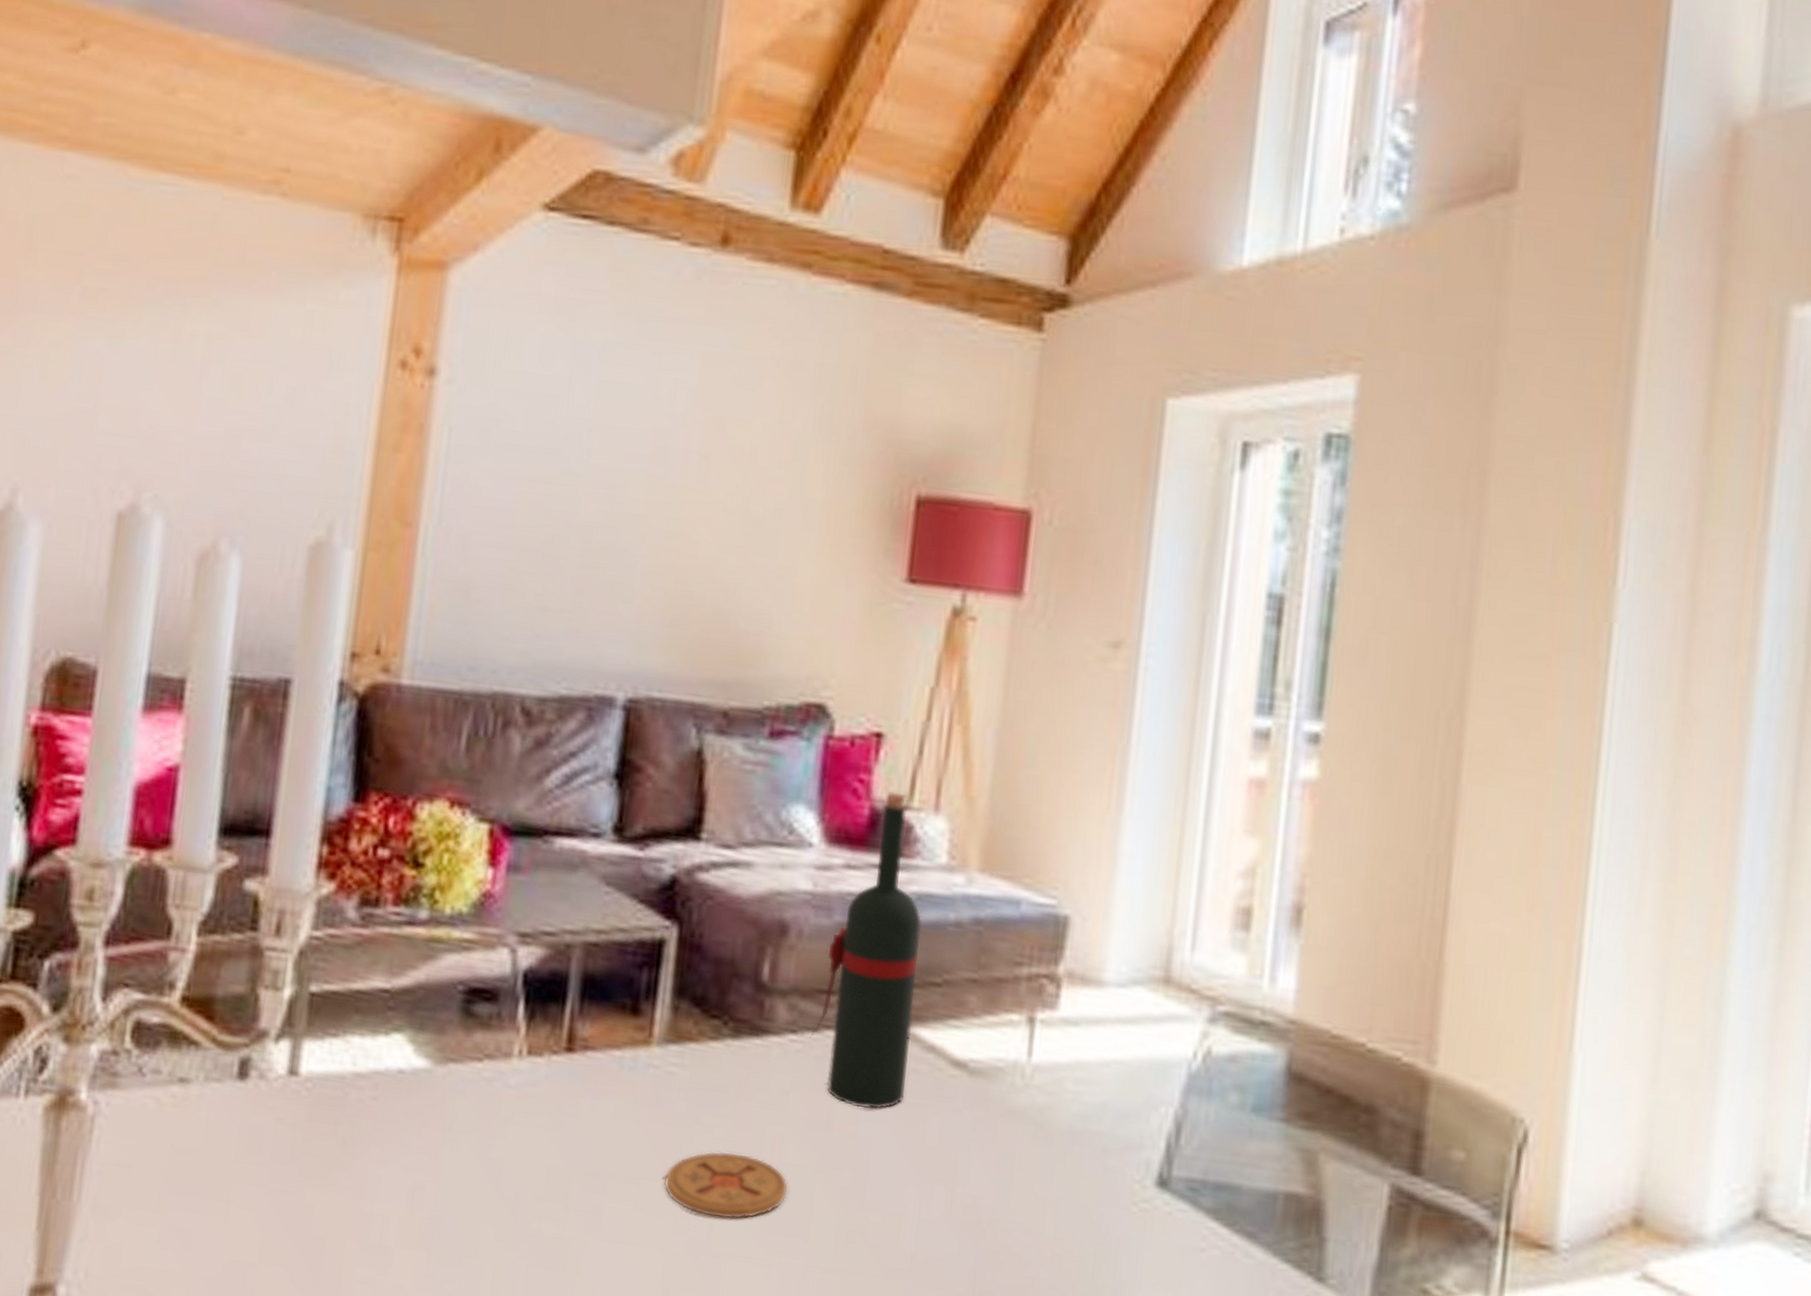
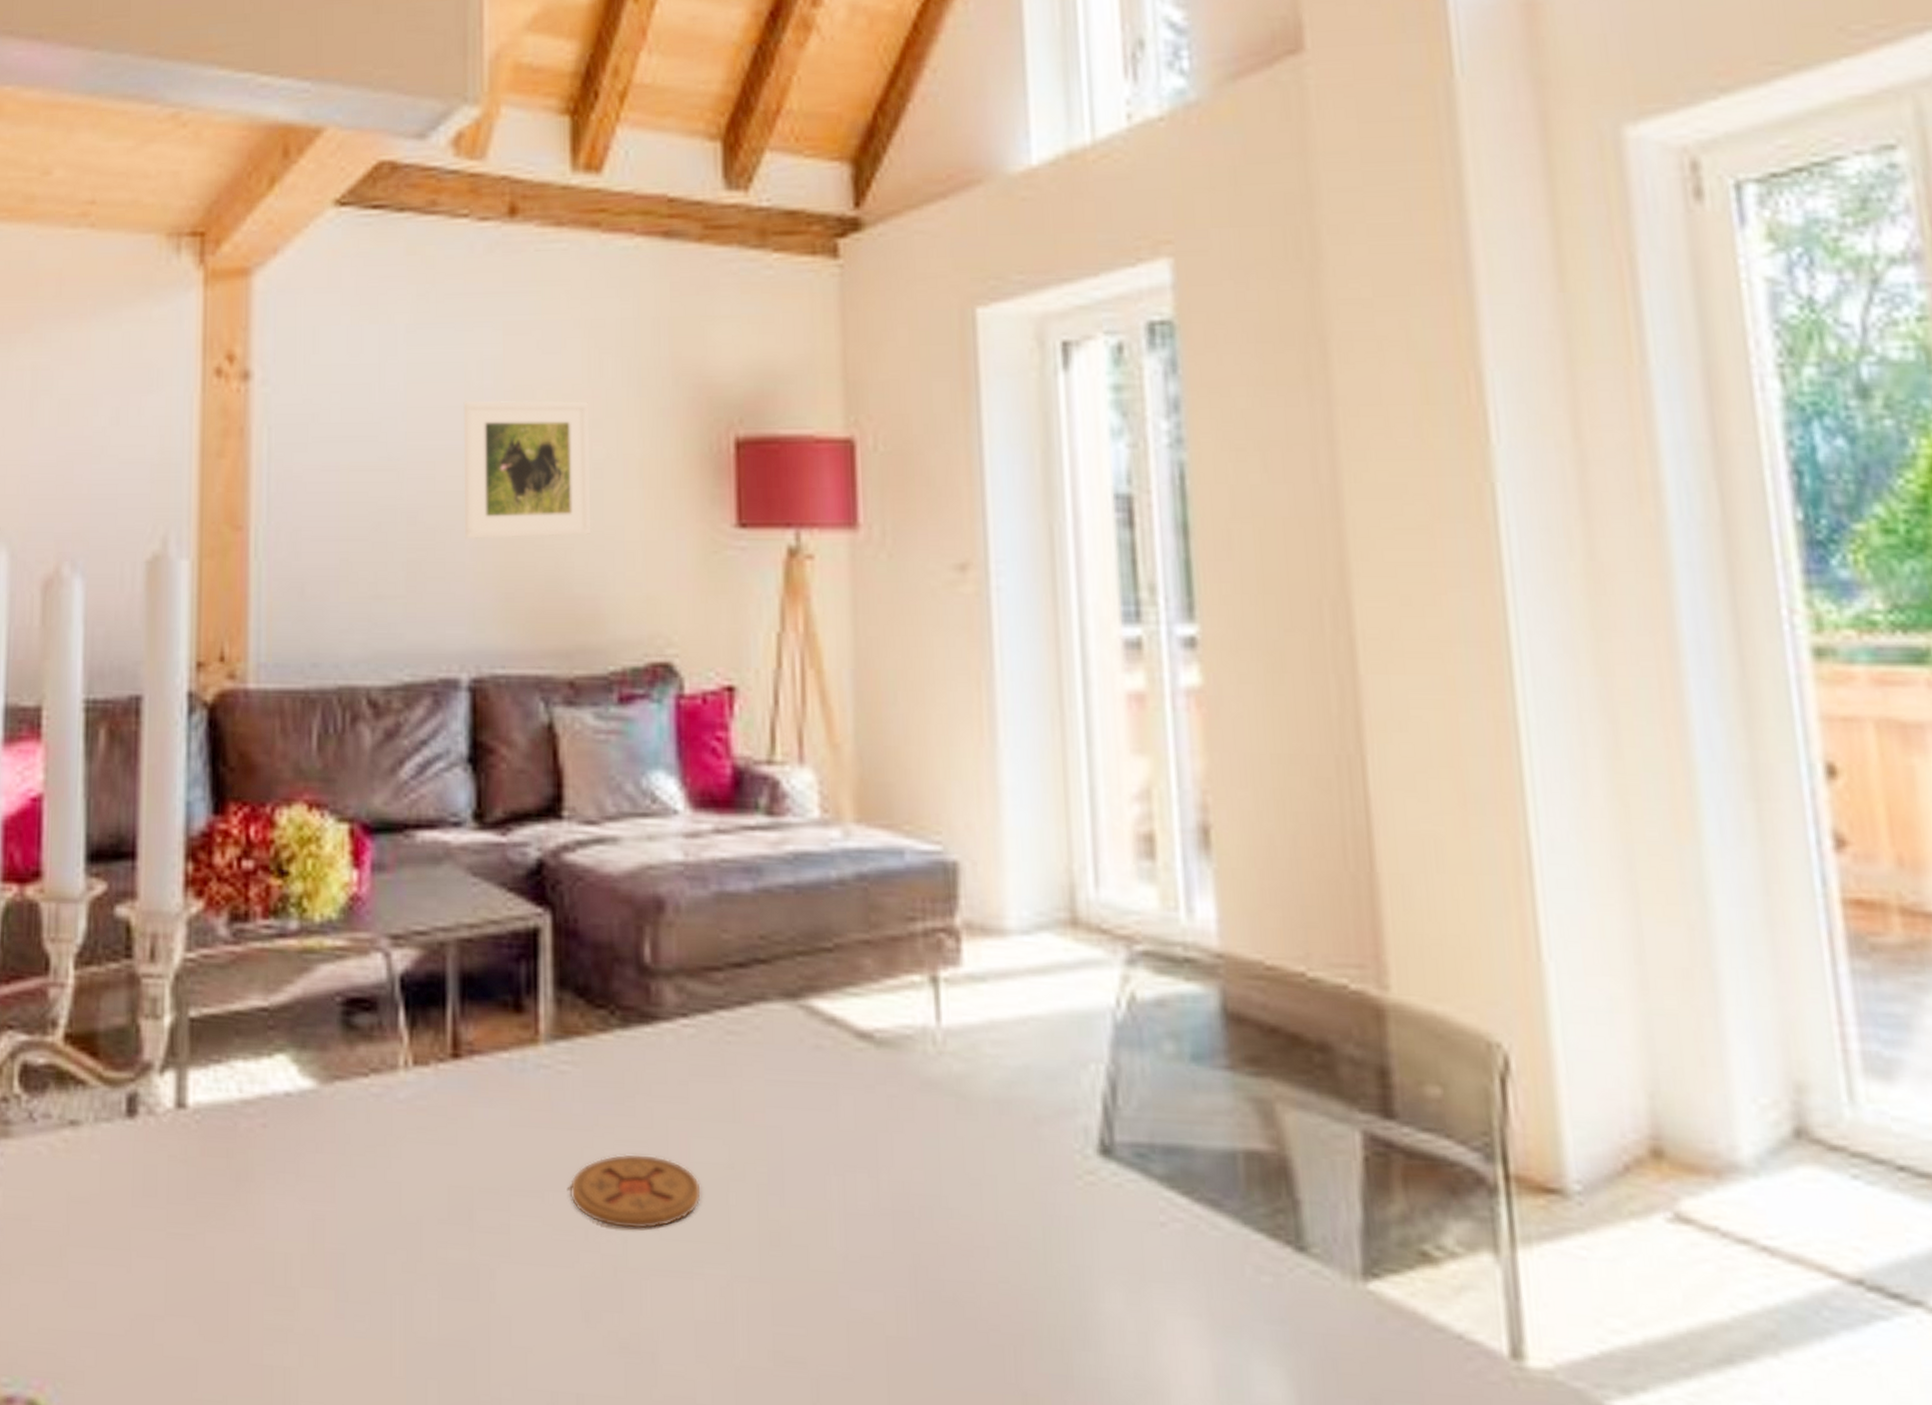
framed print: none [636,426,778,573] -> present [463,400,592,540]
wine bottle: present [809,791,921,1109] -> none [702,747,811,1094]

